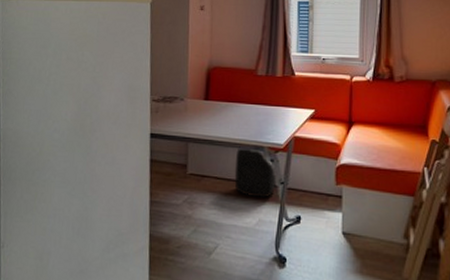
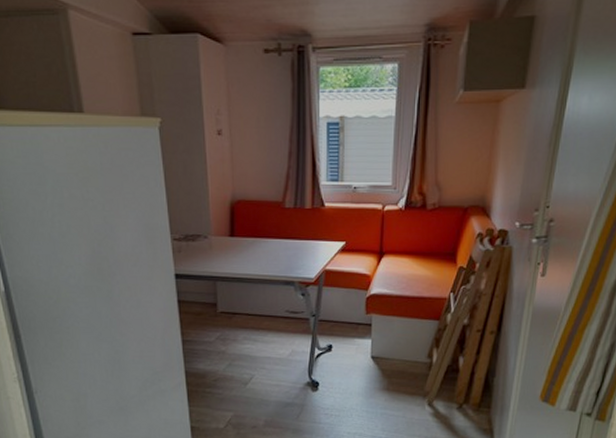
backpack: present [234,146,277,198] -> none [265,282,308,331]

